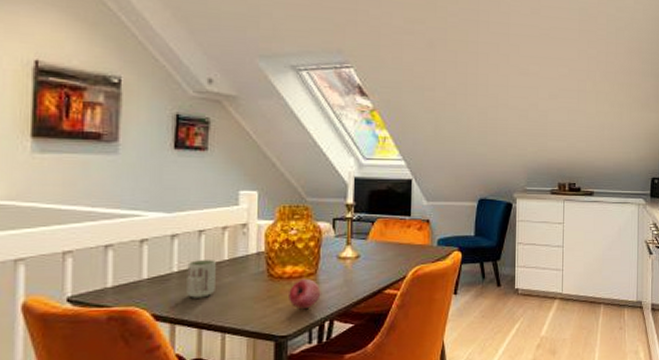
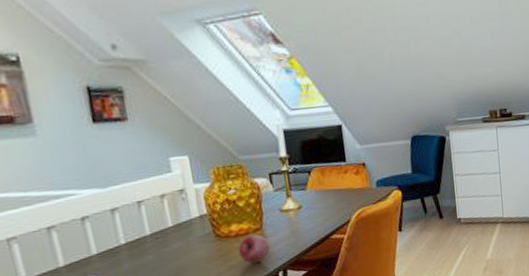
cup: present [187,260,216,298] -> none [133,228,166,267]

